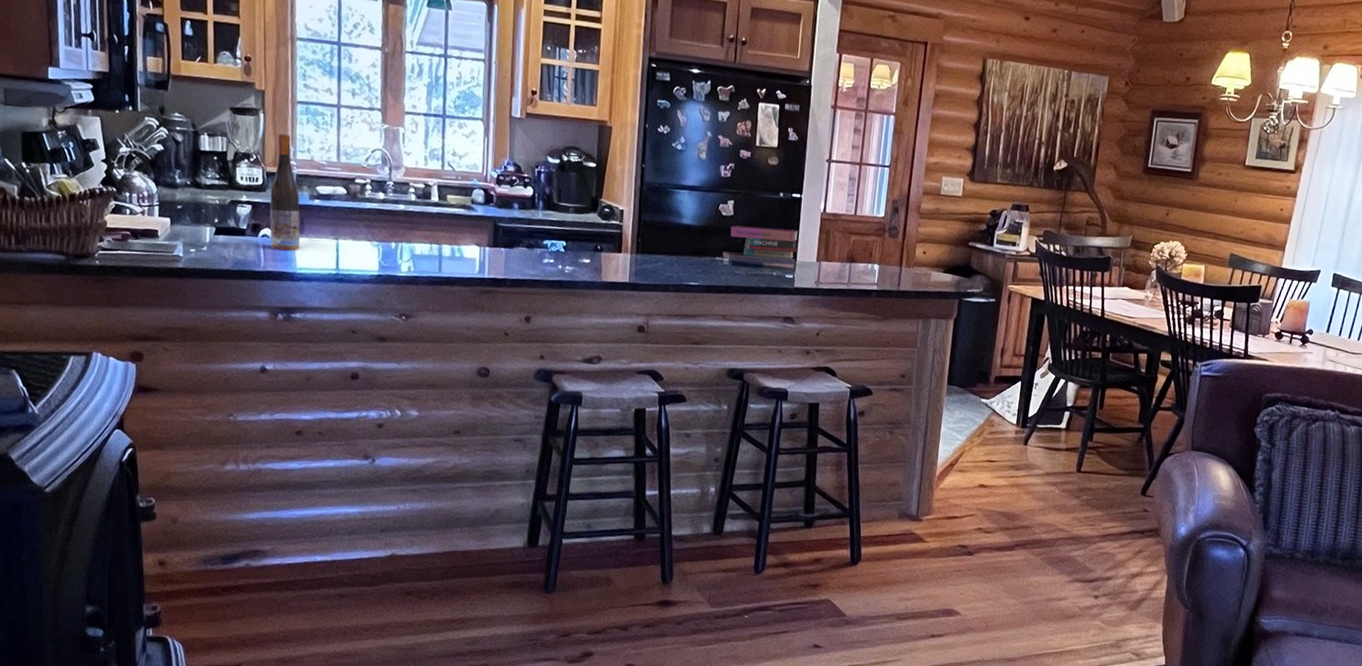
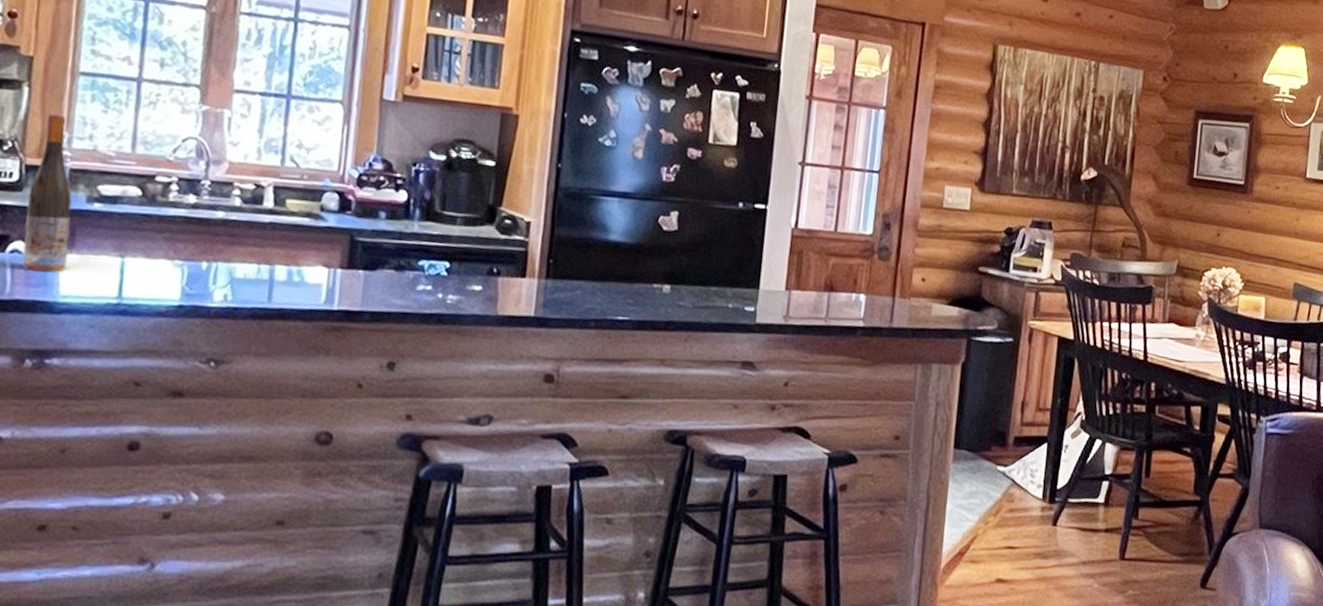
books: present [722,225,799,271] -> none [662,243,762,303]

